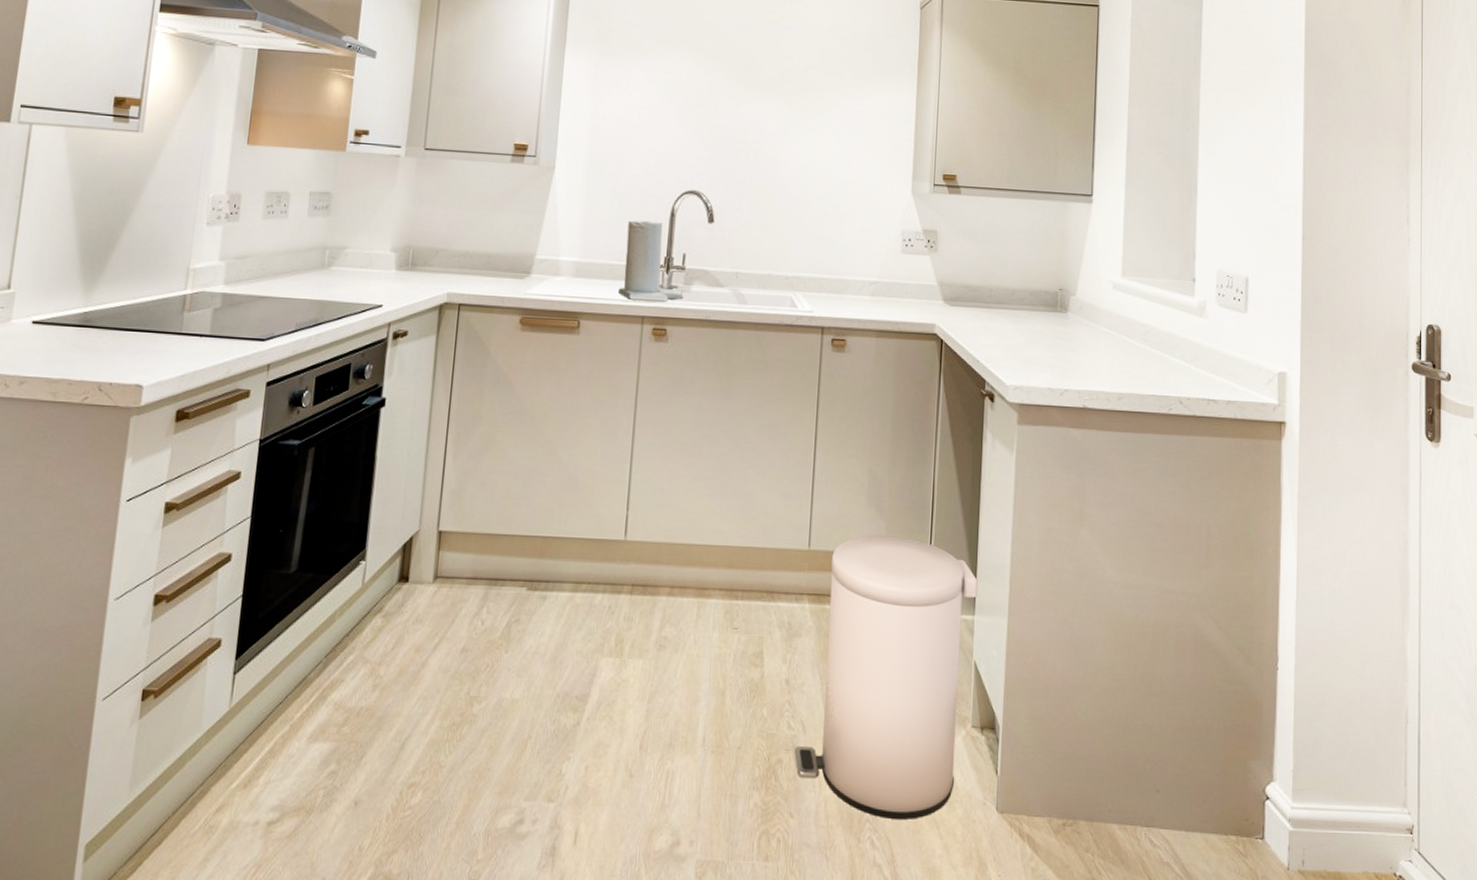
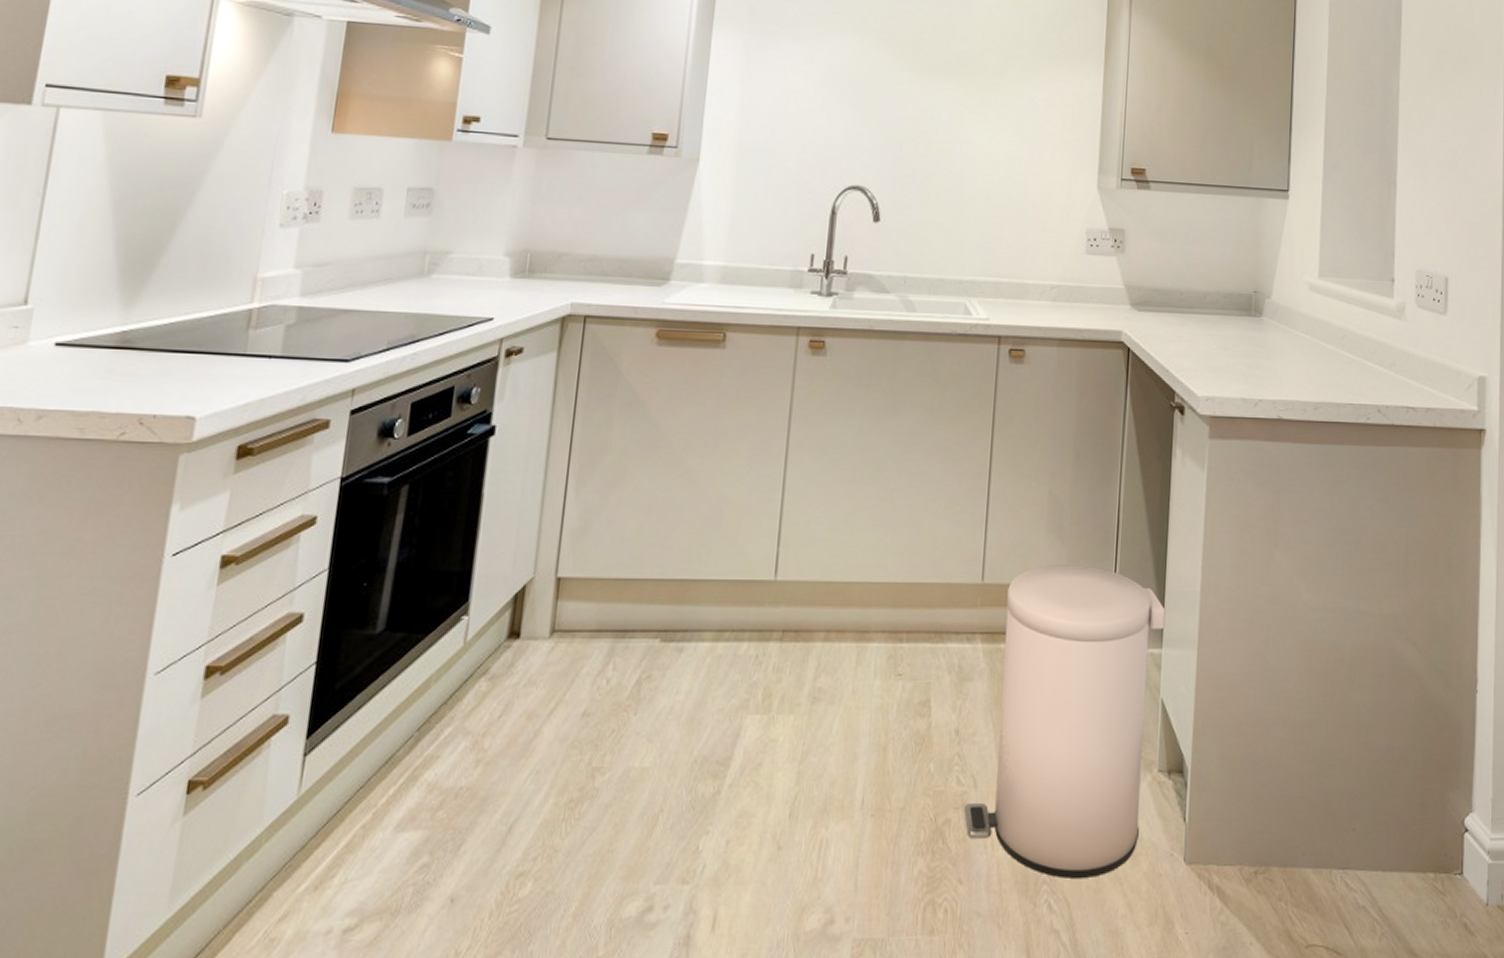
paper towel: present [617,219,683,302] -> none [769,218,844,310]

